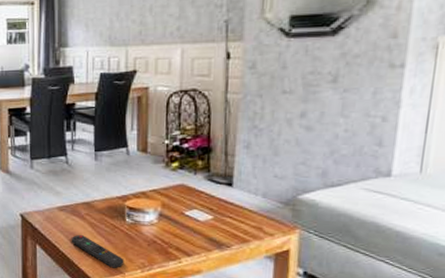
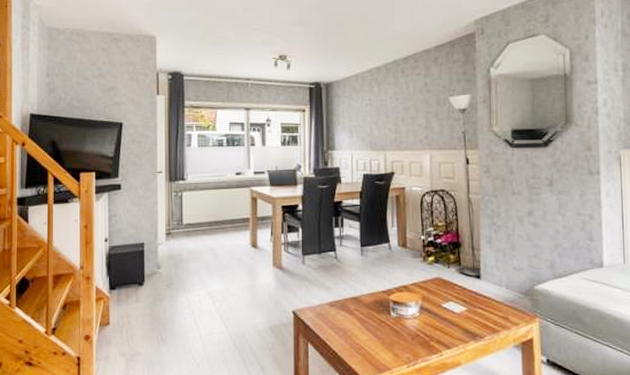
remote control: present [71,234,124,268] -> none [341,330,391,365]

